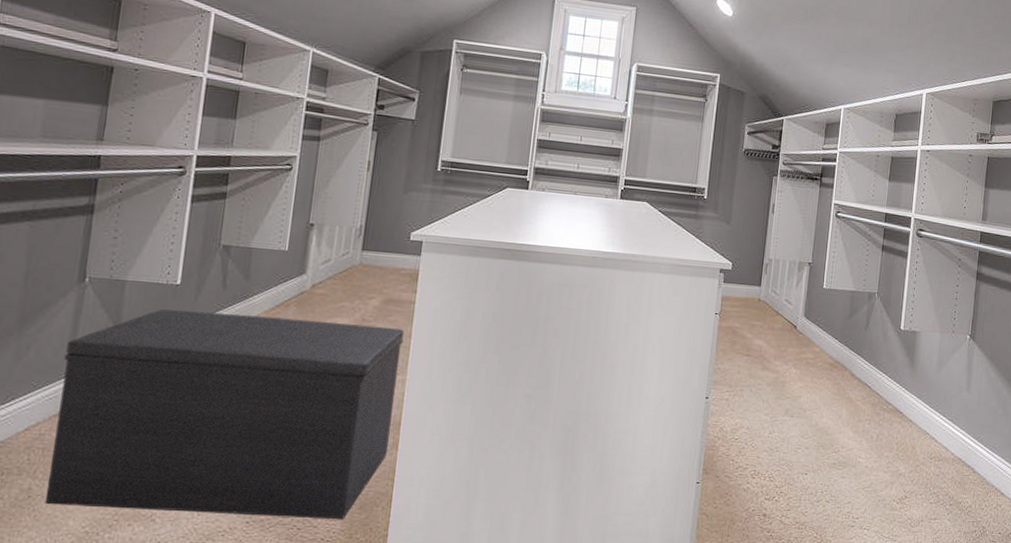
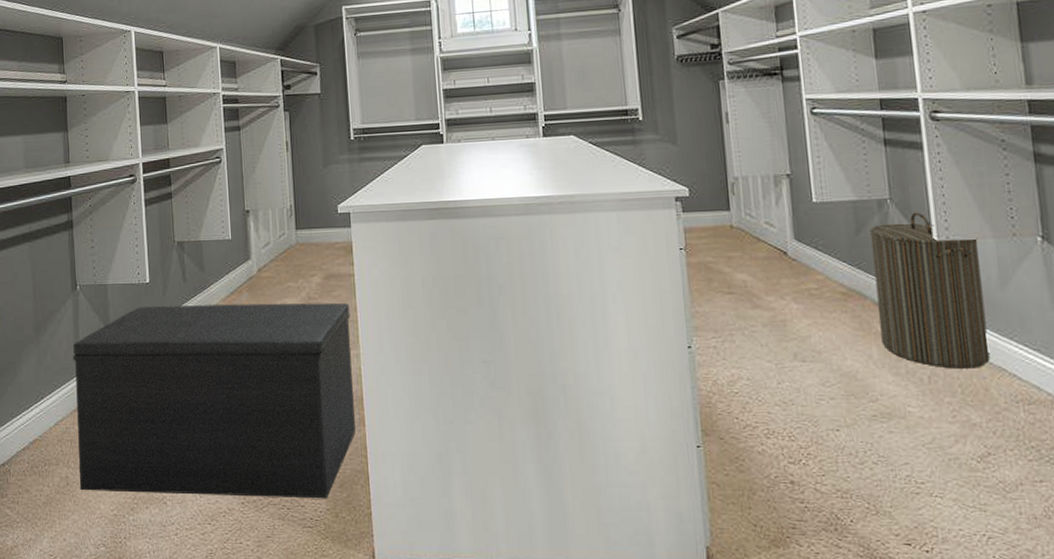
laundry hamper: none [851,306,930,431] -> present [870,212,990,369]

